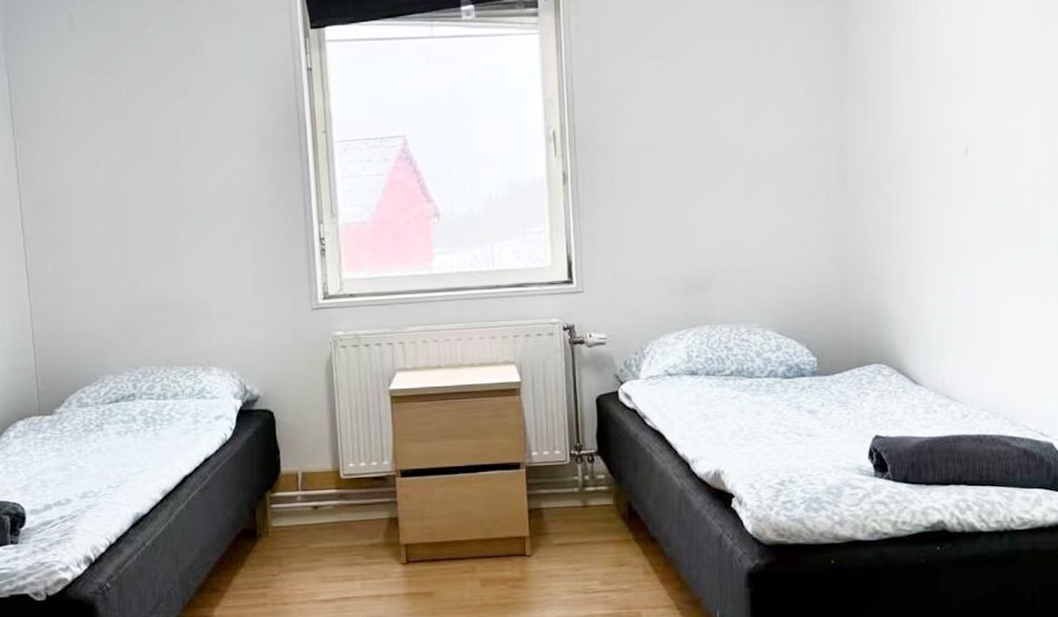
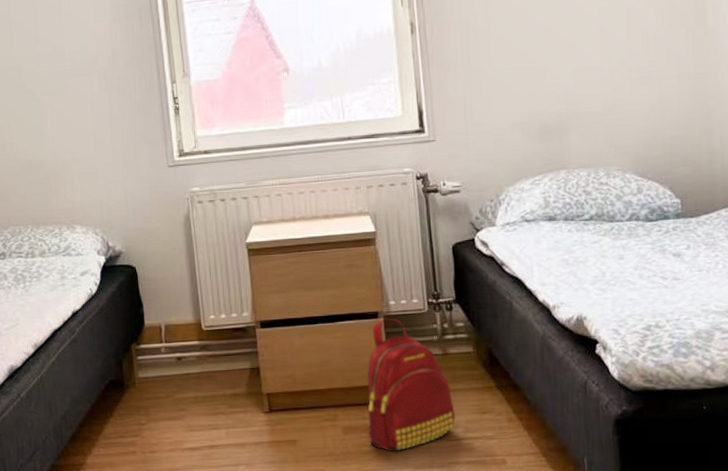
backpack: none [506,469,594,605] -> present [367,317,456,452]

